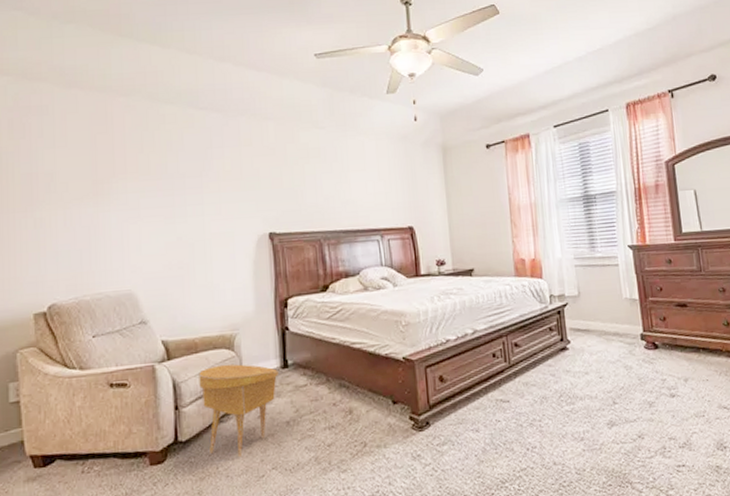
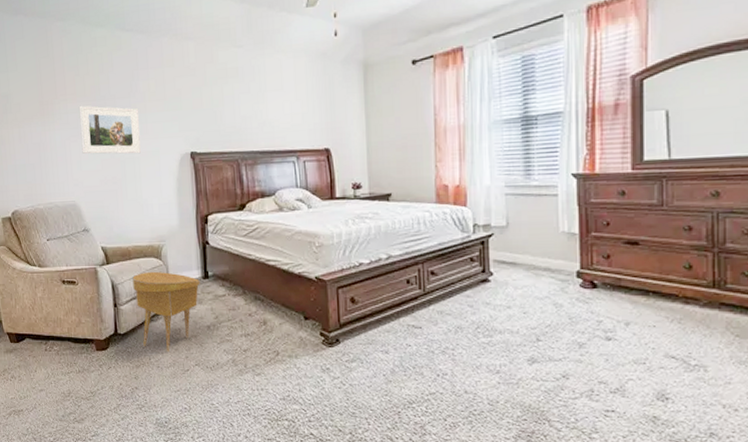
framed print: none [141,184,213,237] -> present [78,105,141,154]

